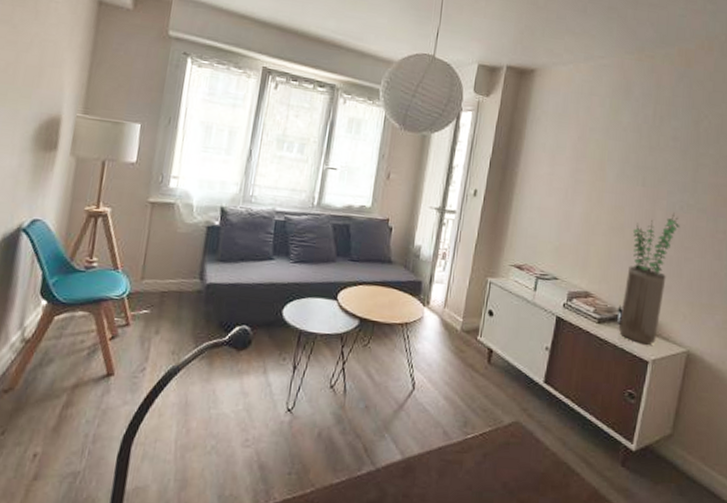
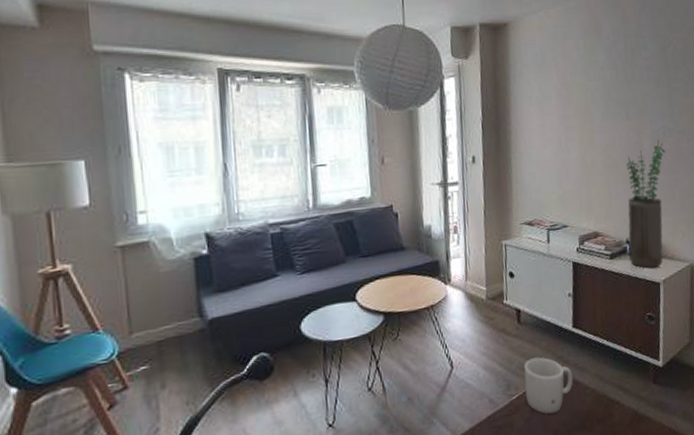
mug: none [480,402,535,465] -> present [523,357,573,415]

